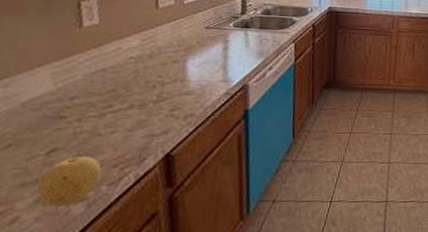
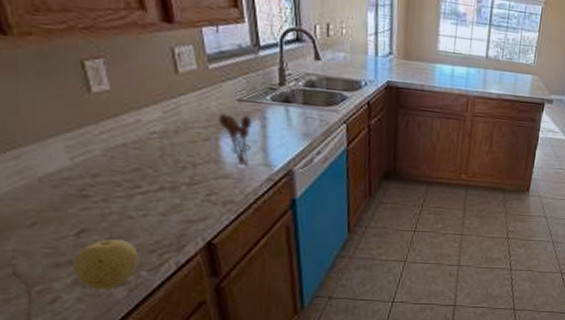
utensil holder: none [187,39,217,83] -> present [218,113,253,167]

